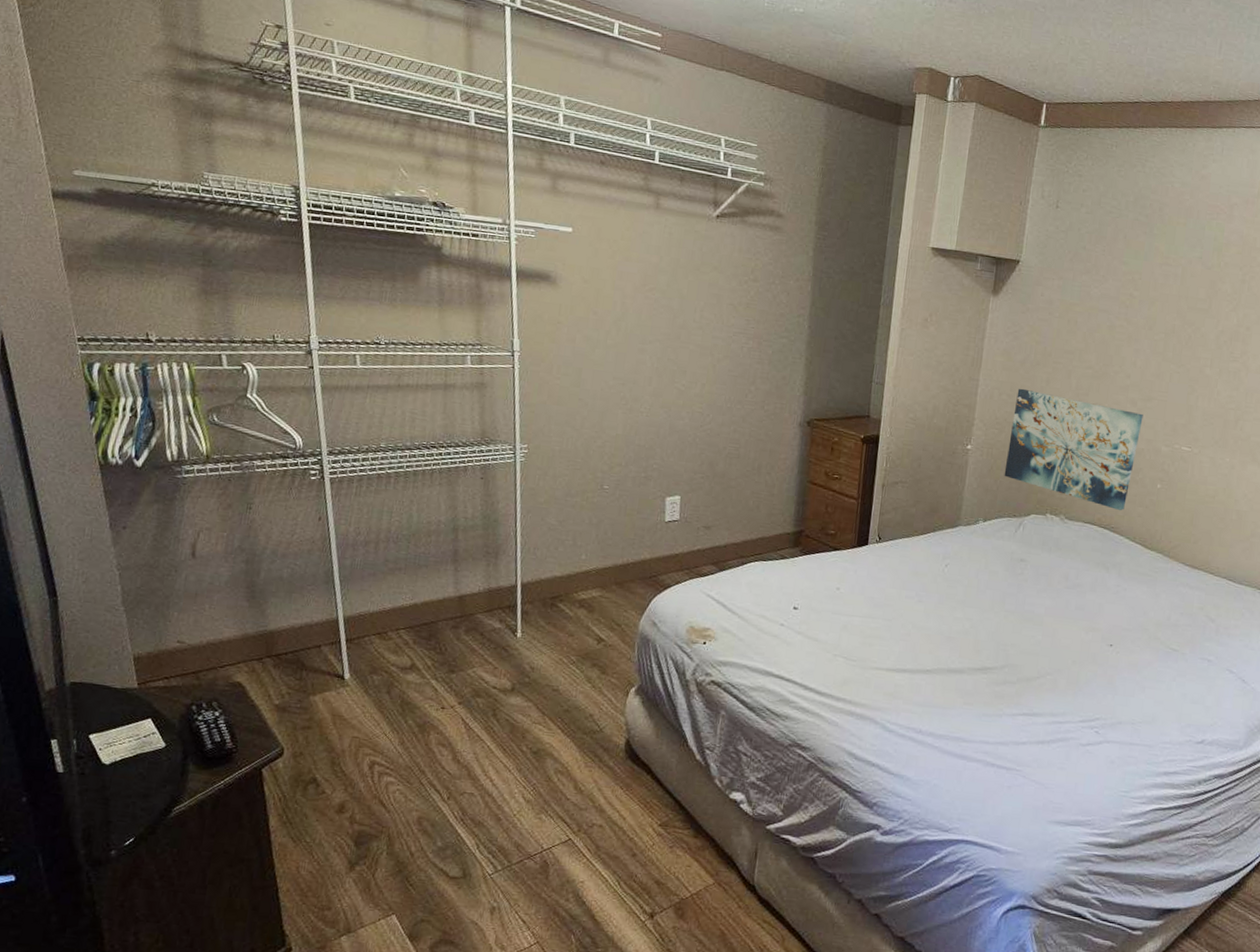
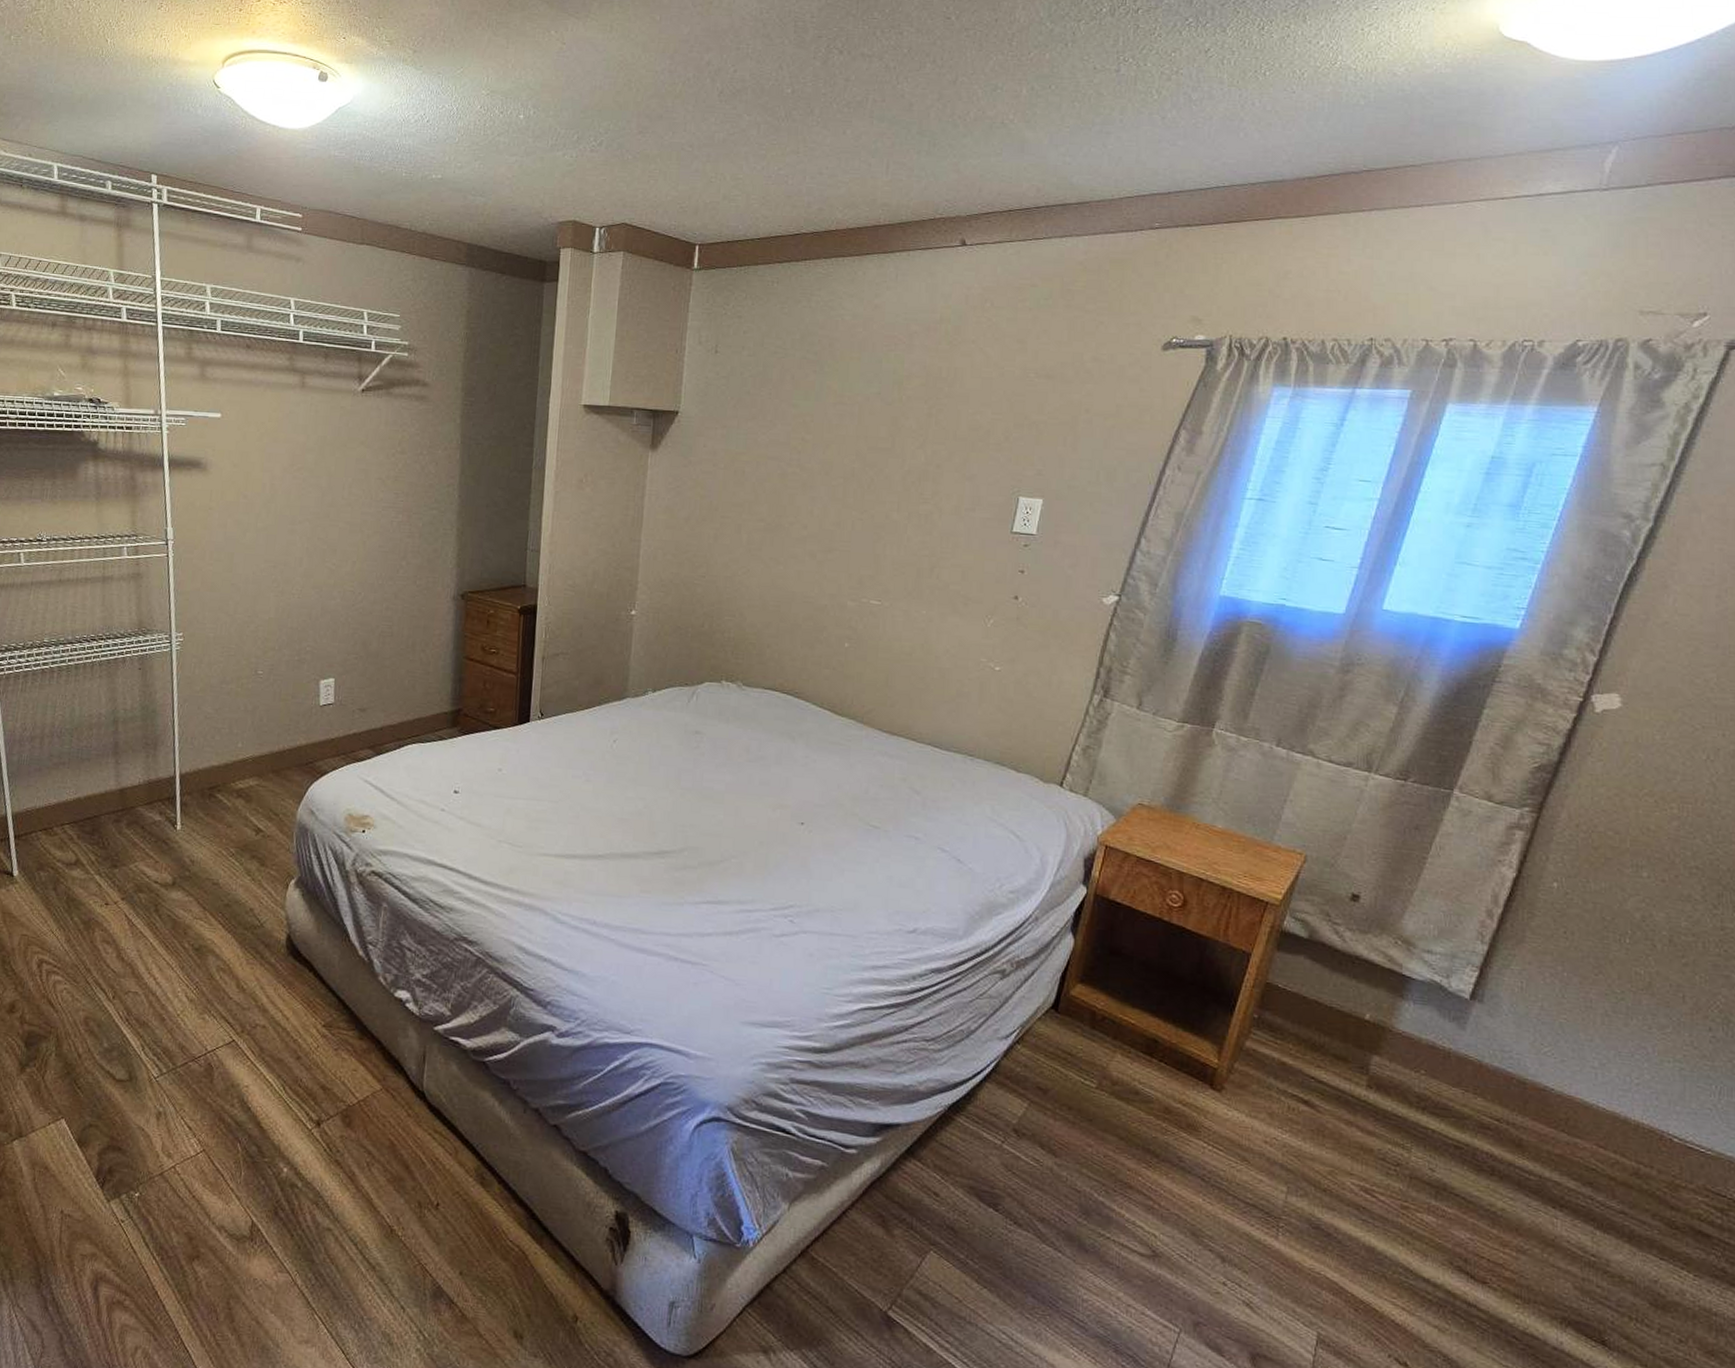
wall art: present [1004,388,1143,511] -> none [672,546,824,675]

